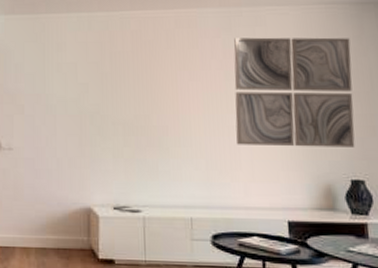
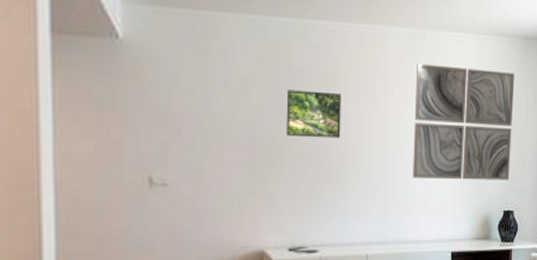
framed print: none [109,69,160,109] -> present [286,90,341,138]

